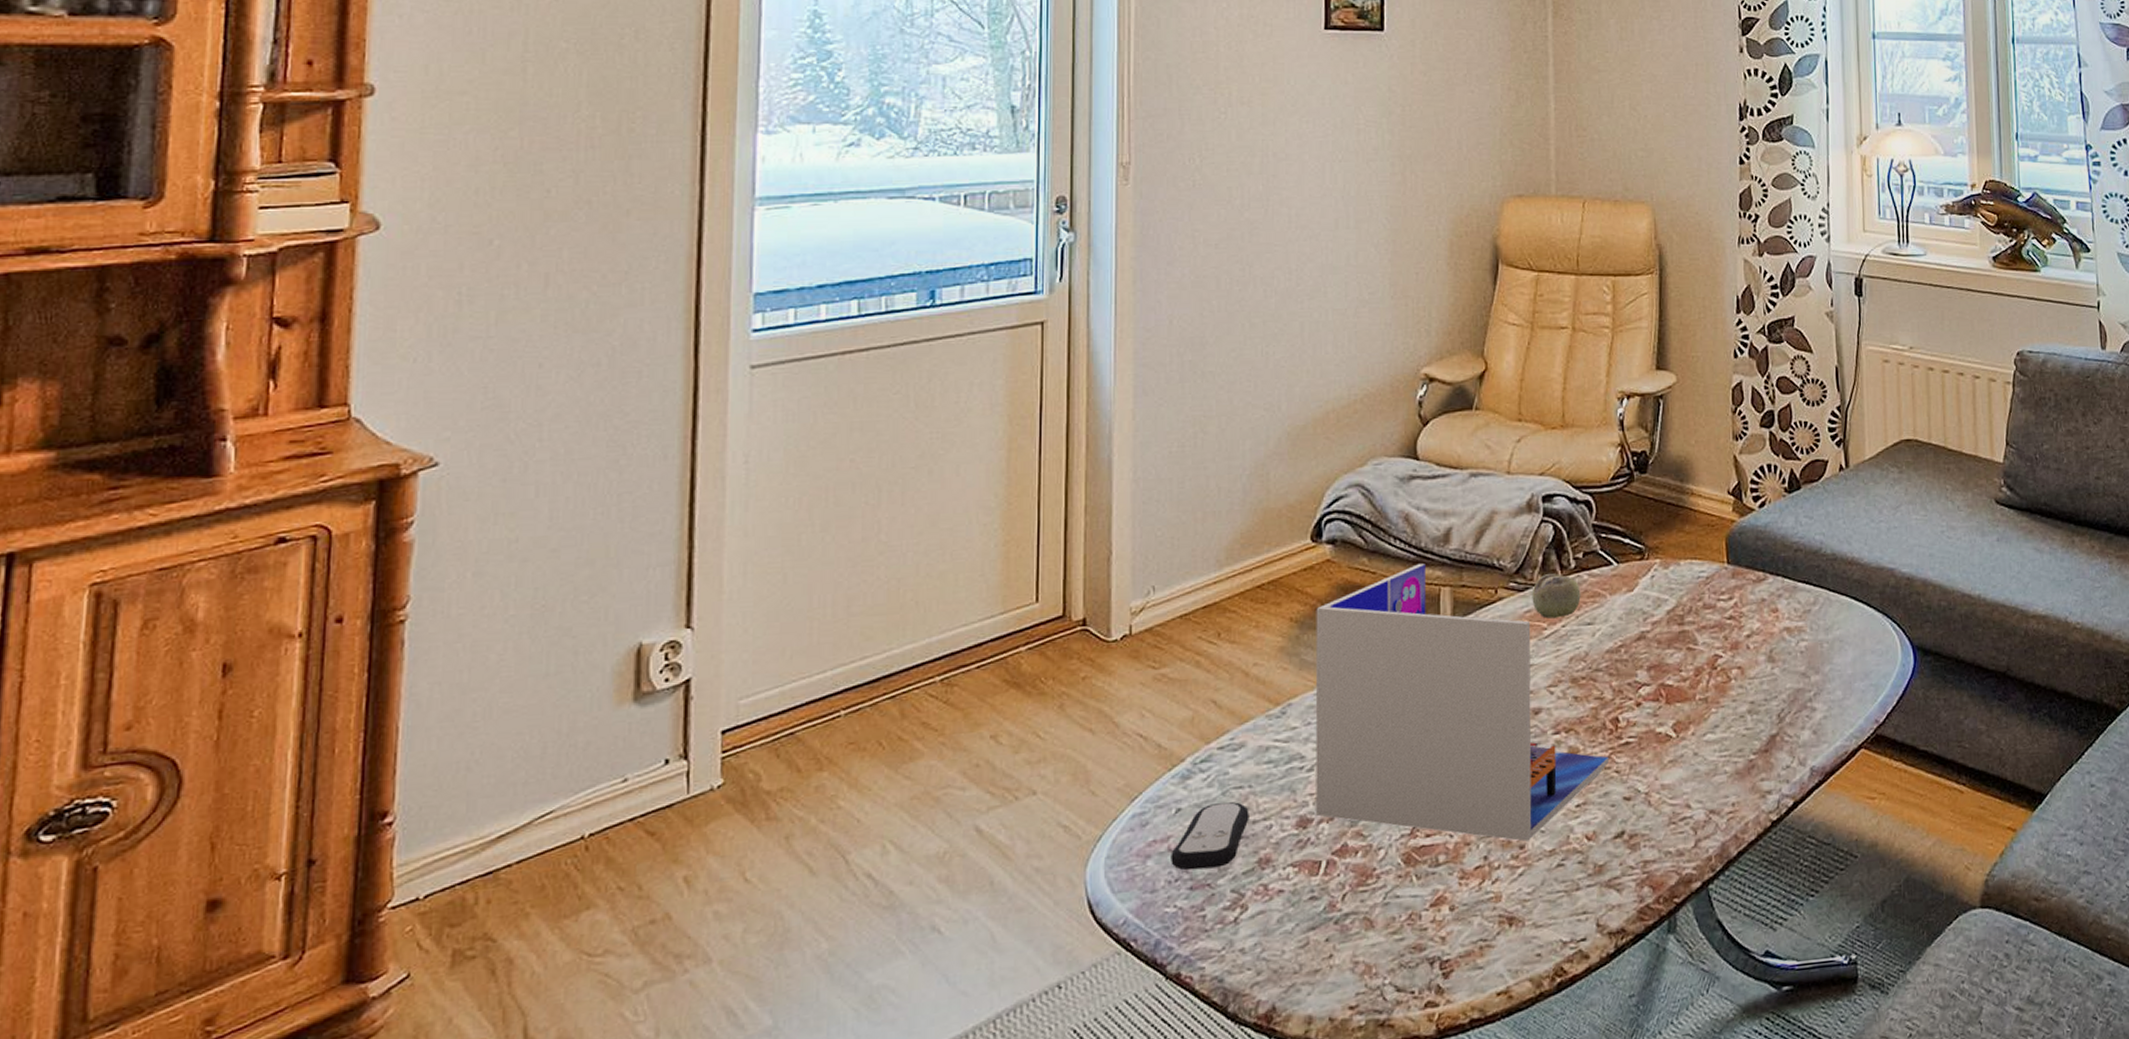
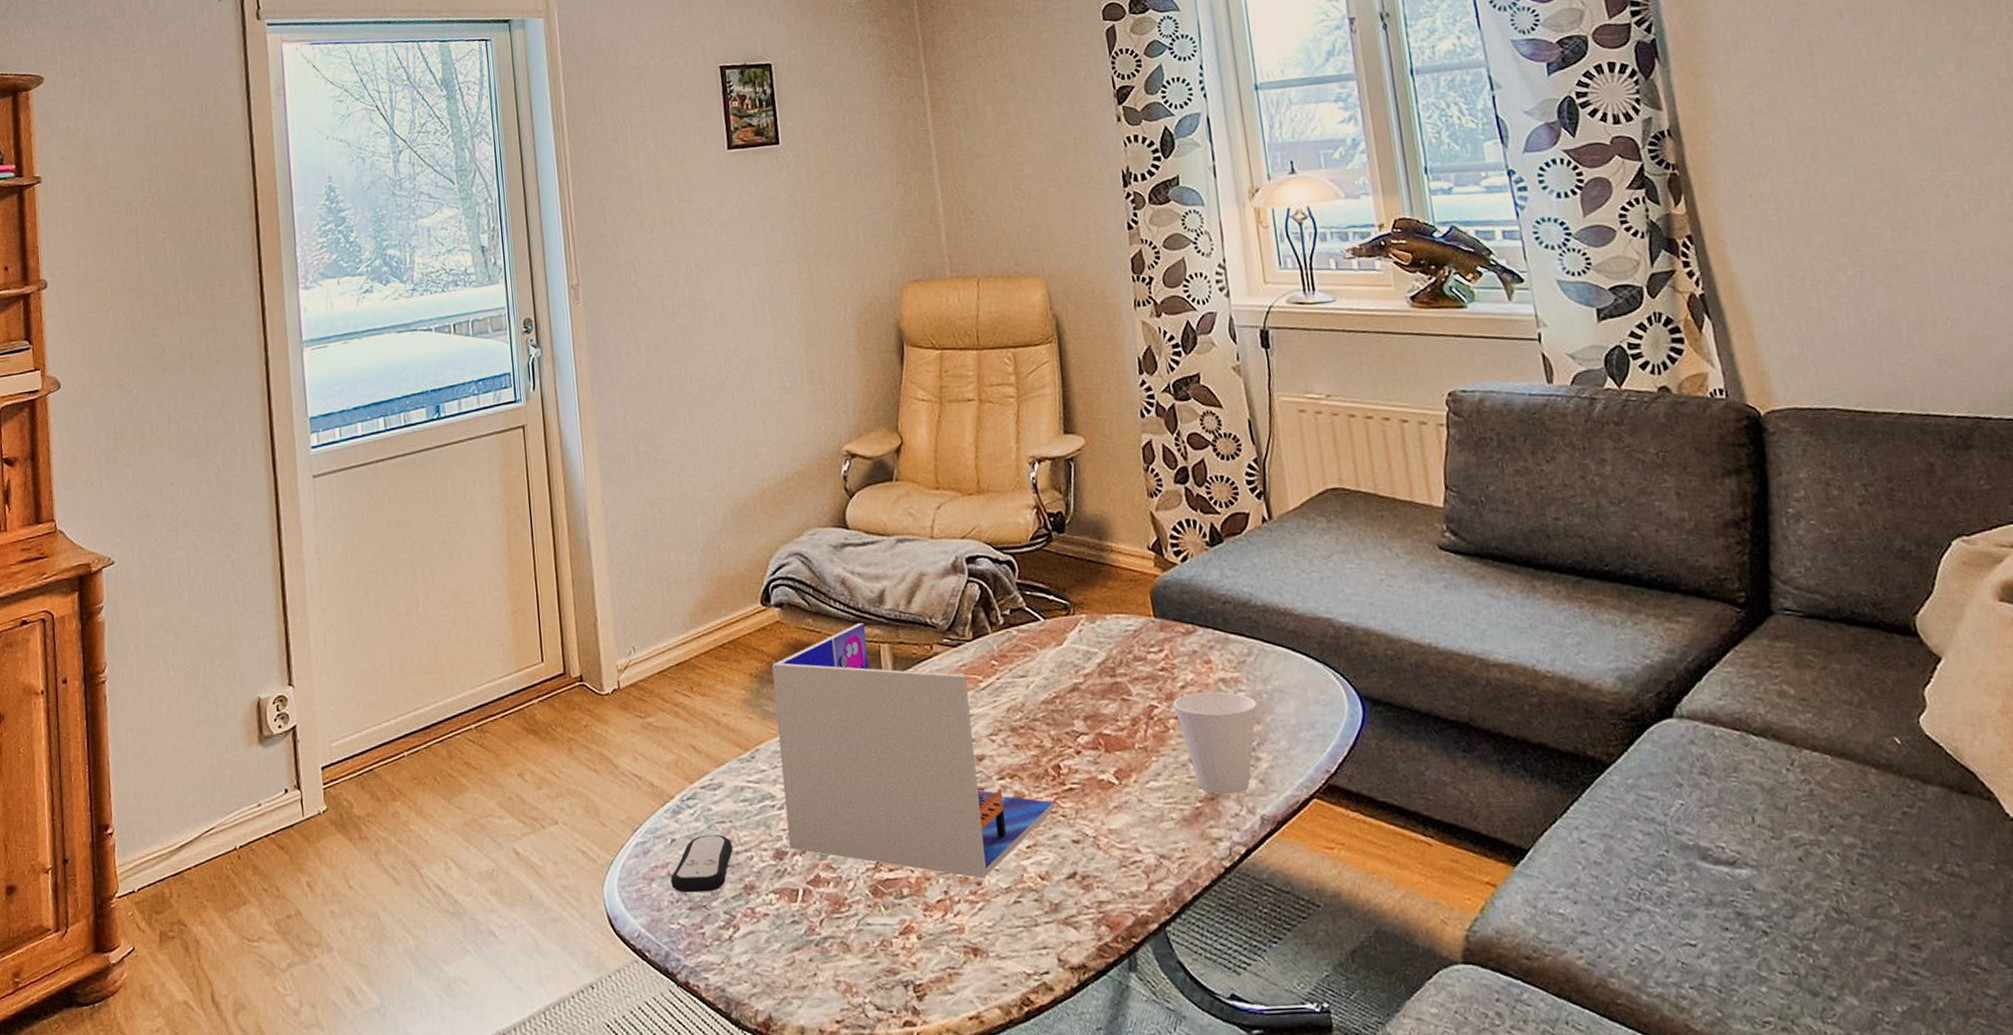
fruit: present [1532,573,1581,619] -> none [965,629,1012,672]
cup: none [1737,641,1818,747] -> present [1173,691,1257,795]

